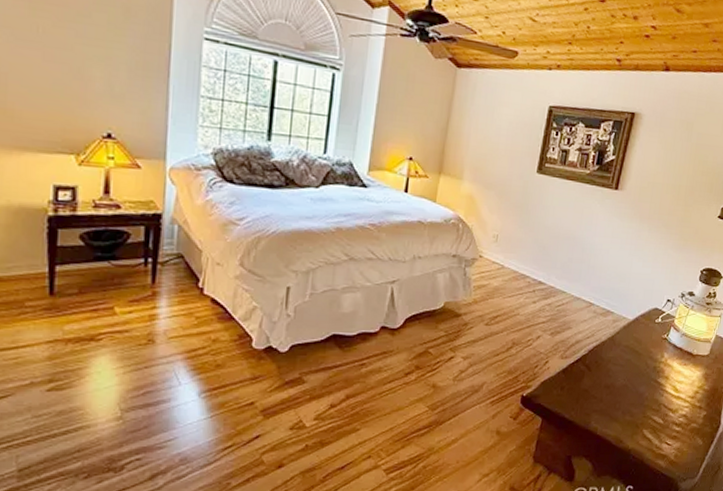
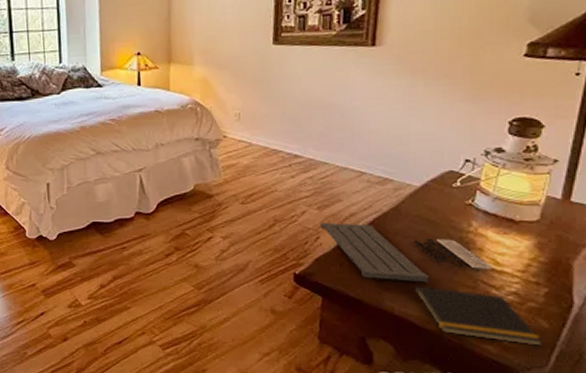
keyboard: none [550,347,673,406] -> present [320,222,493,283]
notepad: none [612,408,697,460] -> present [412,286,543,346]

